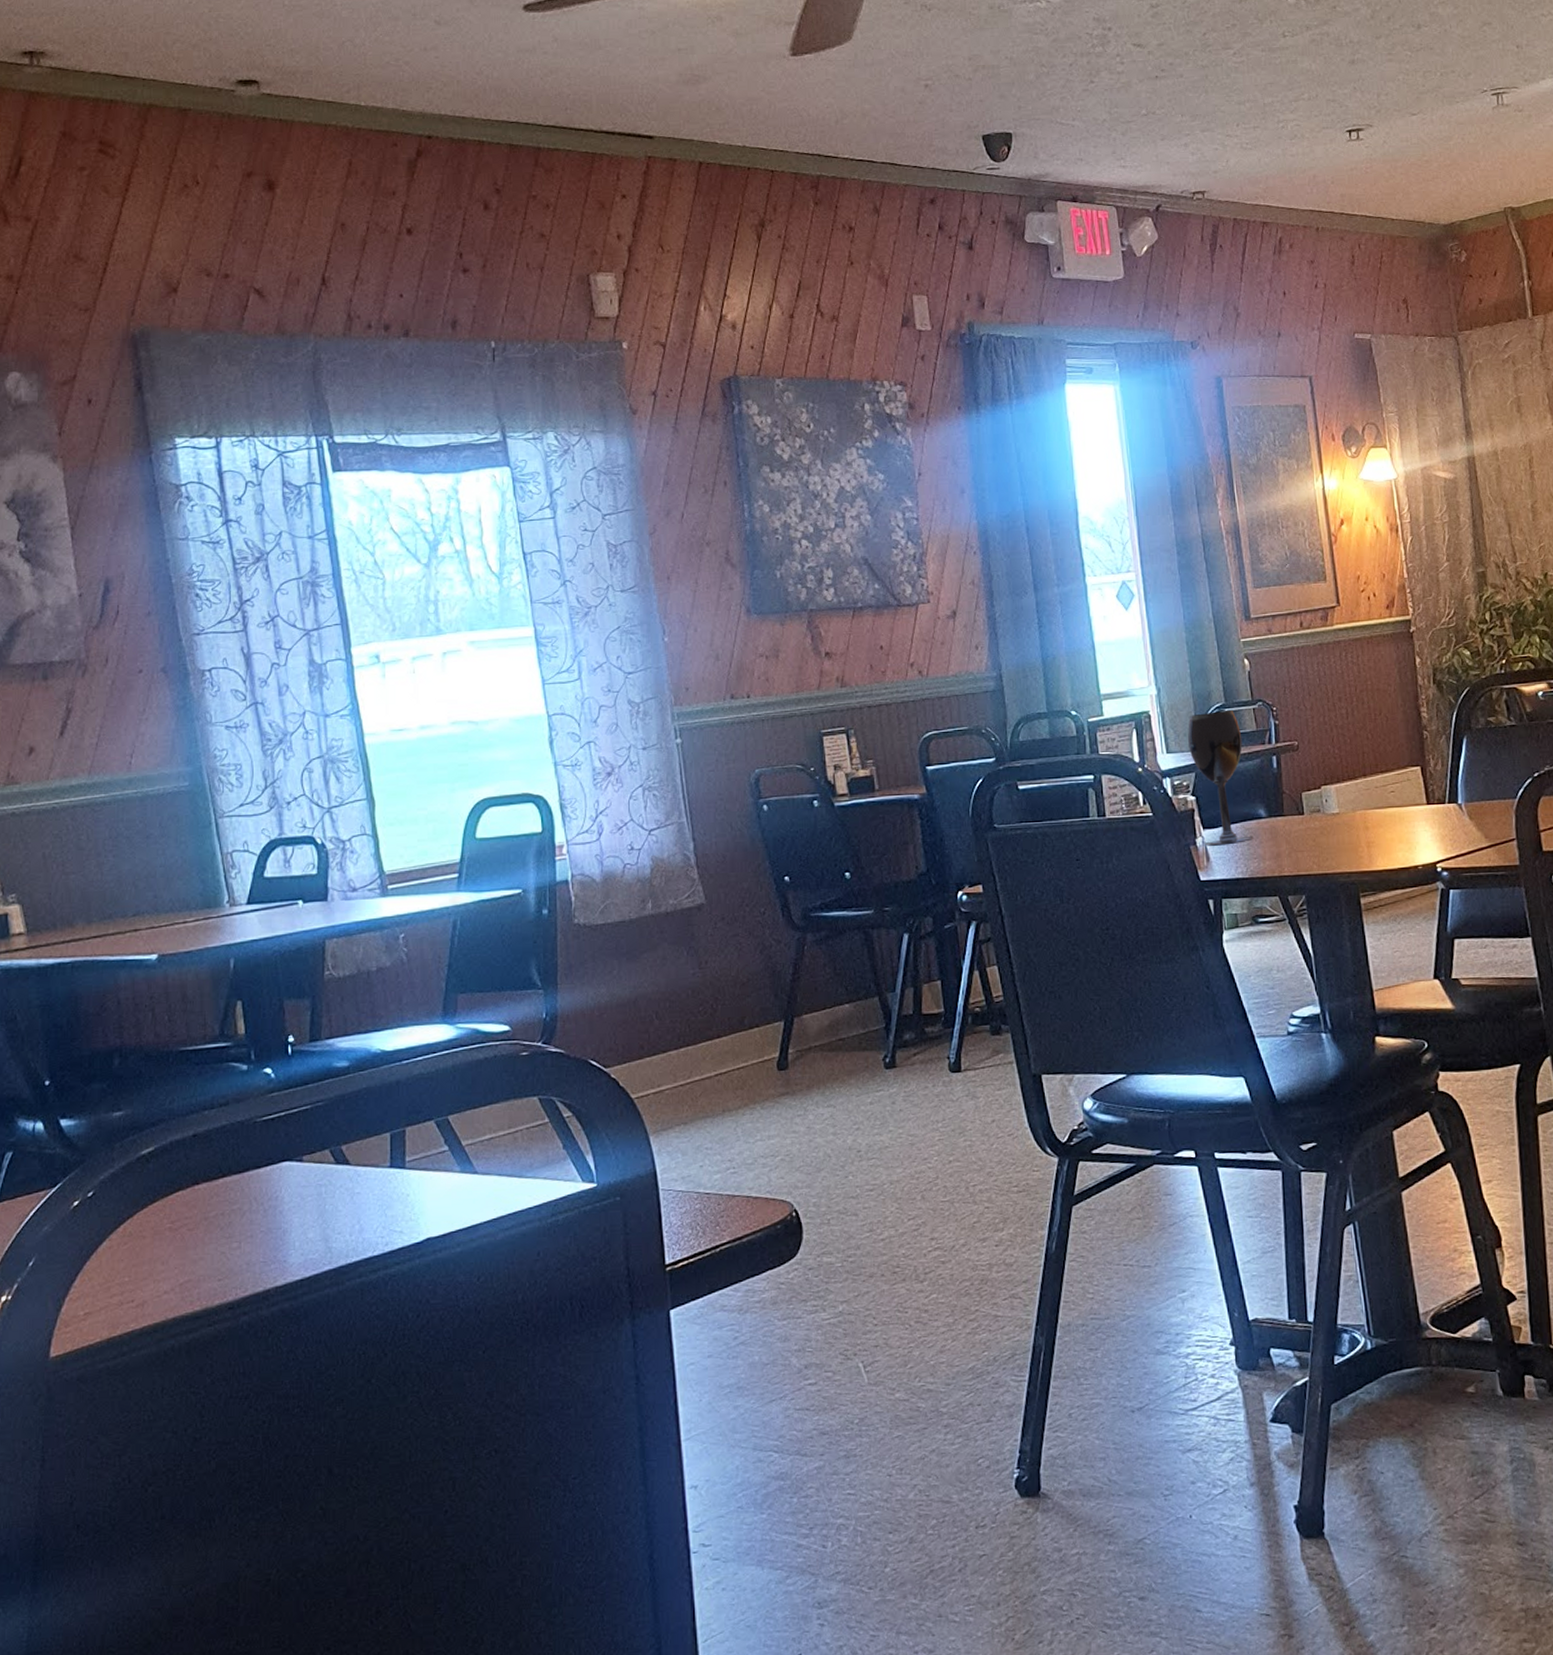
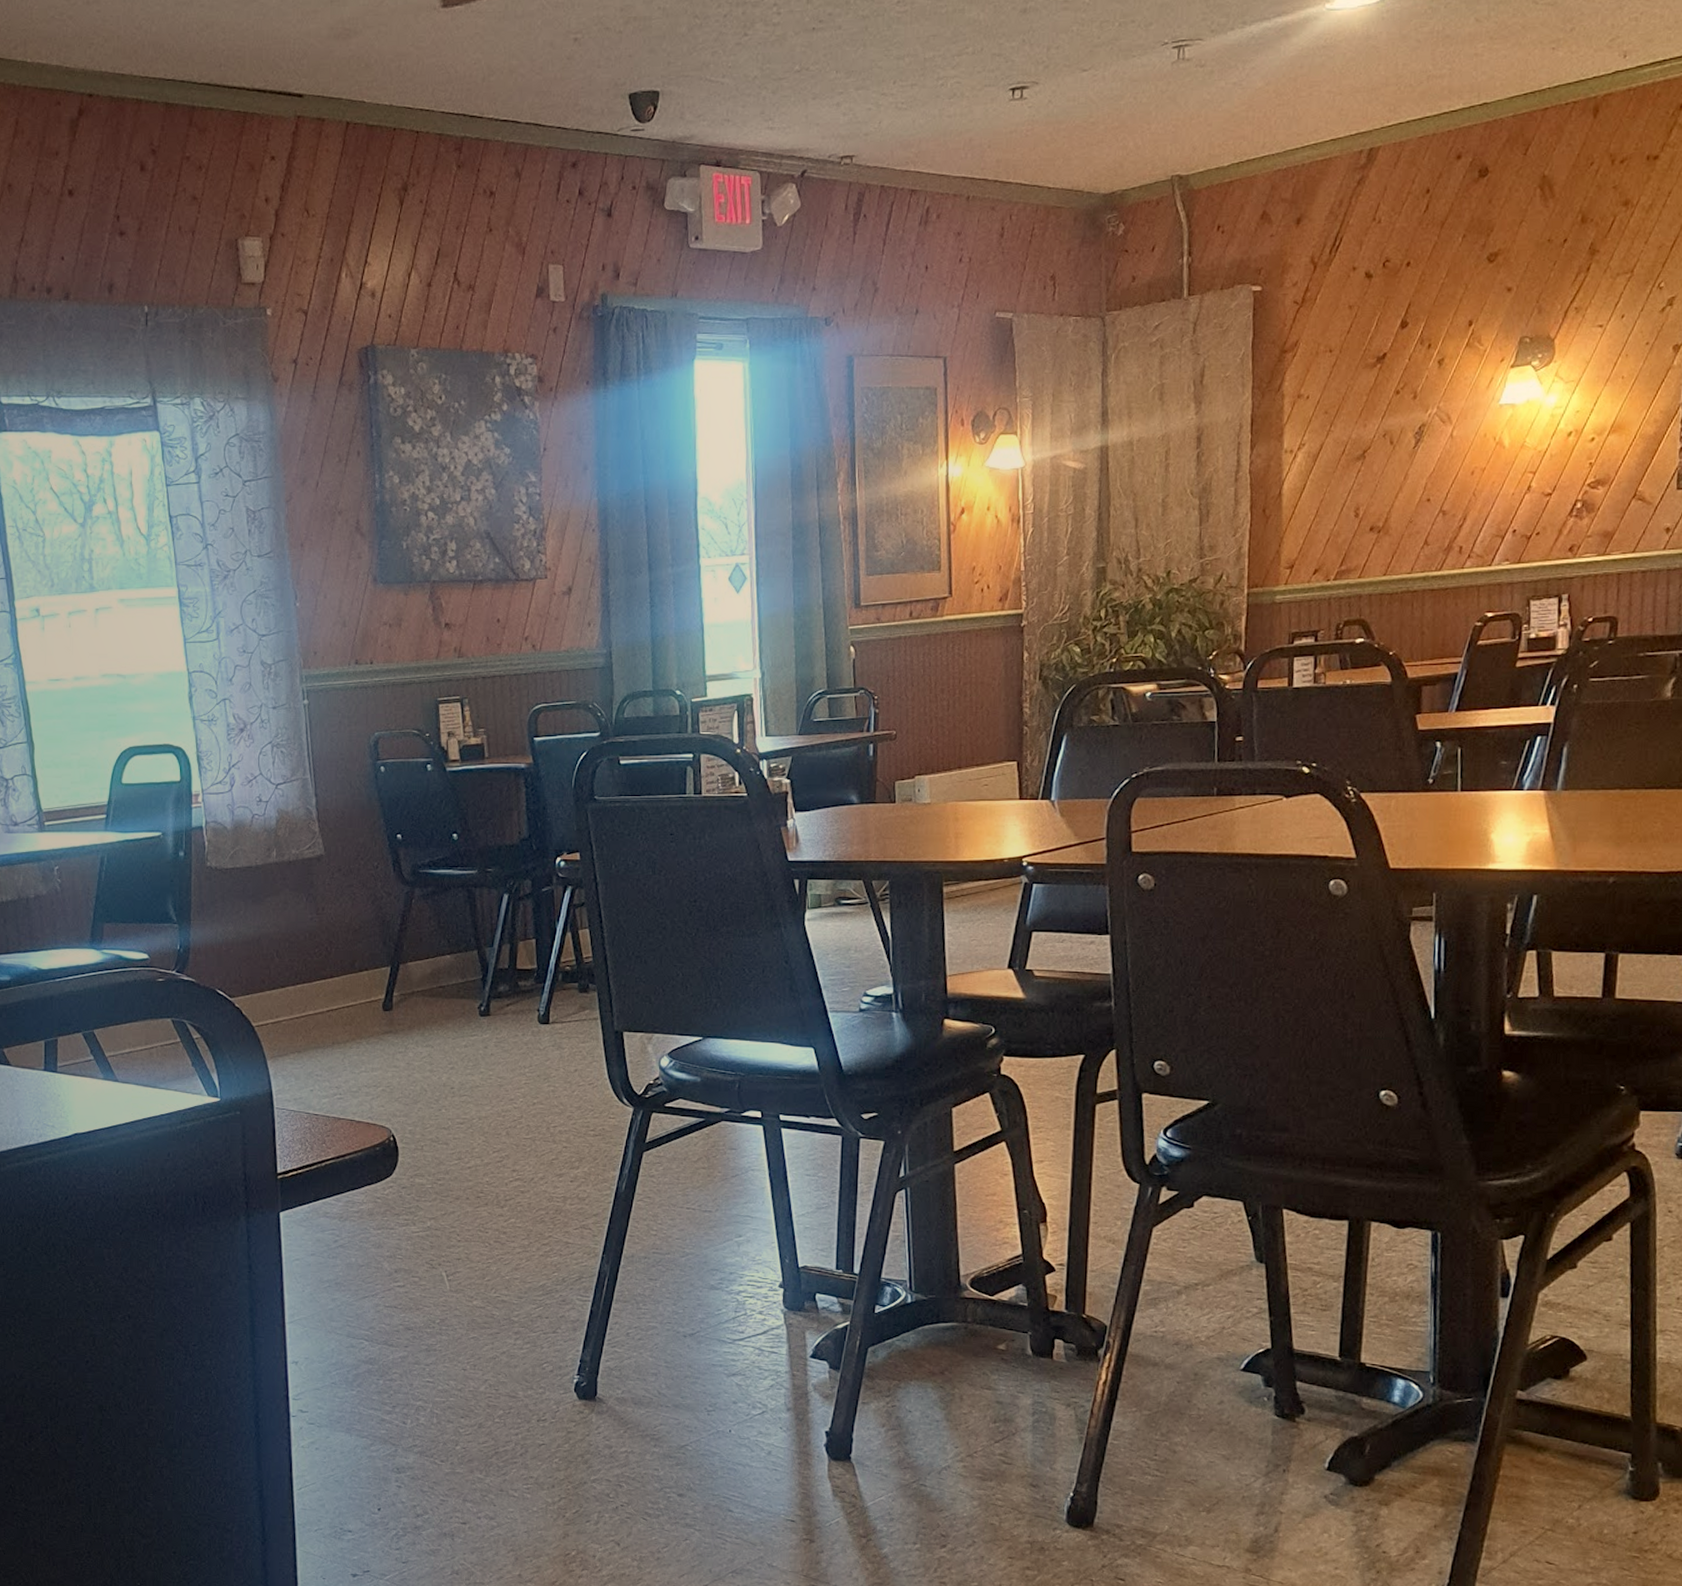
wine glass: present [1188,709,1254,846] -> none [788,696,844,828]

